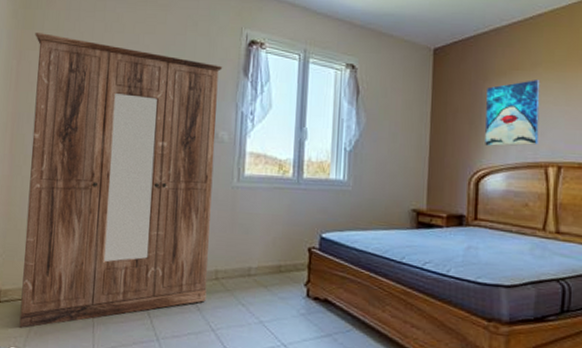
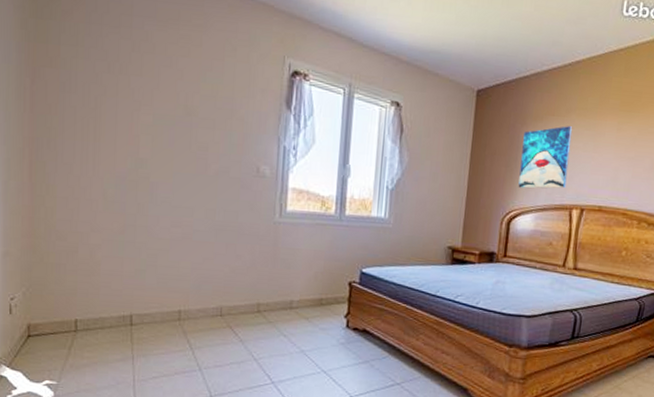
wardrobe: present [19,33,223,328] -> none [50,47,264,362]

